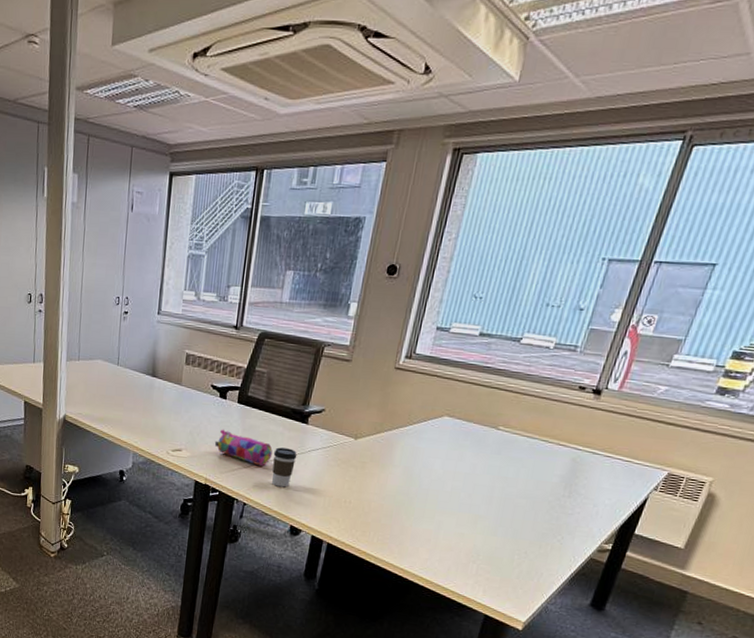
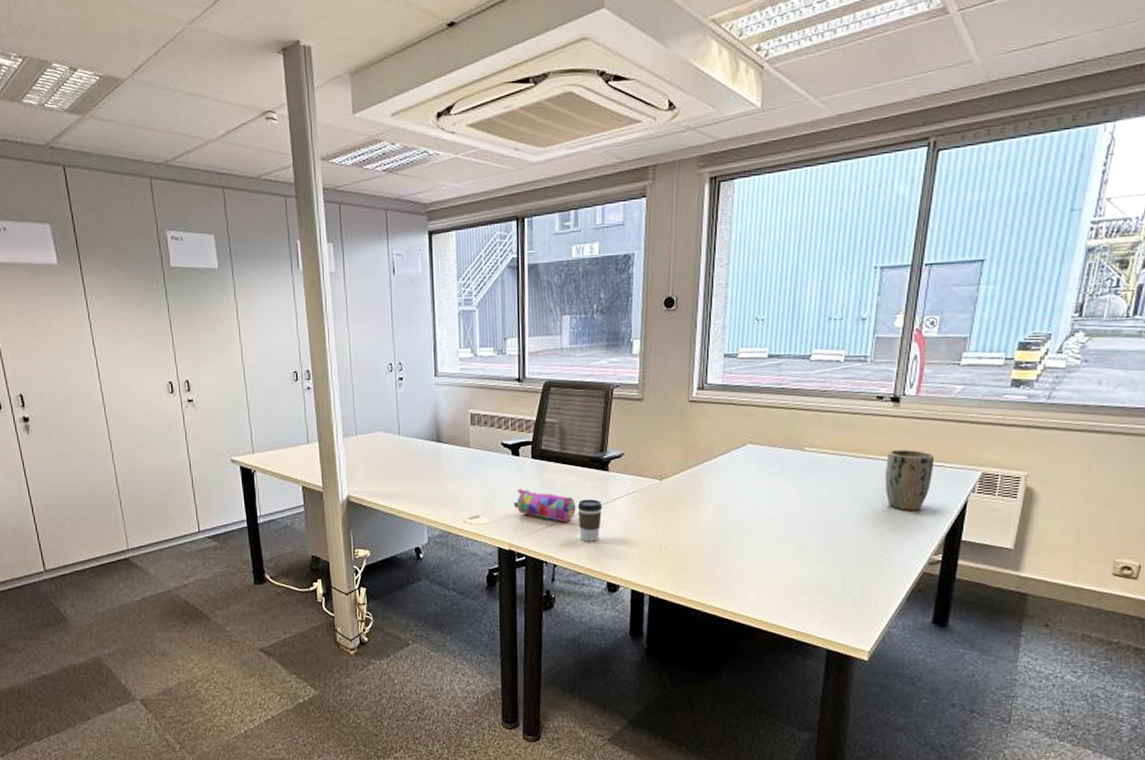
plant pot: none [569,440,624,500] -> present [885,450,934,510]

